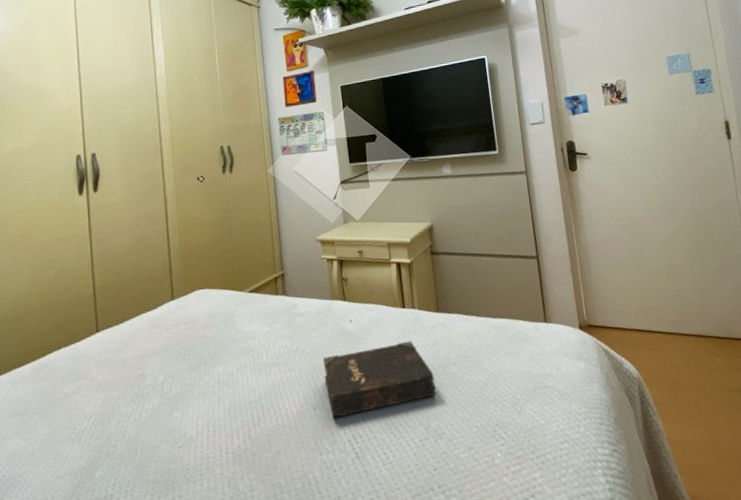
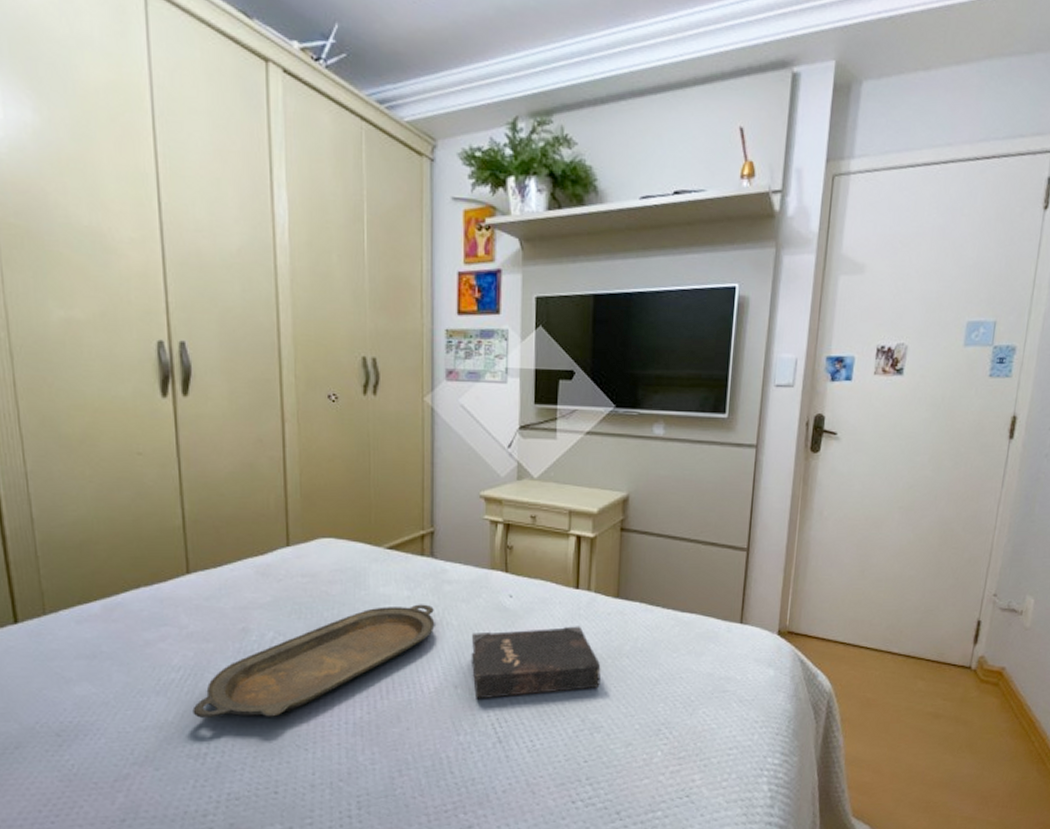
serving tray: none [101,336,293,461] -> present [192,604,435,718]

